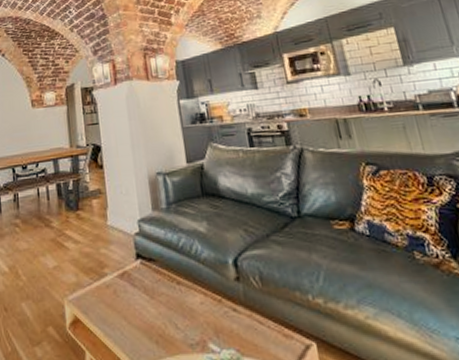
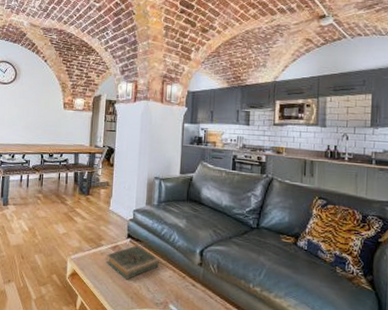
hardback book: none [113,267,184,318] -> present [106,245,159,280]

